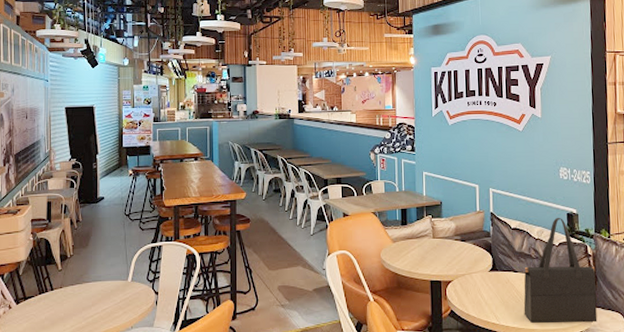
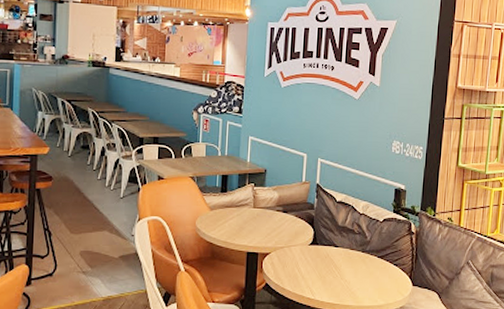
tote bag: present [523,217,598,323] -> none [340,192,417,301]

